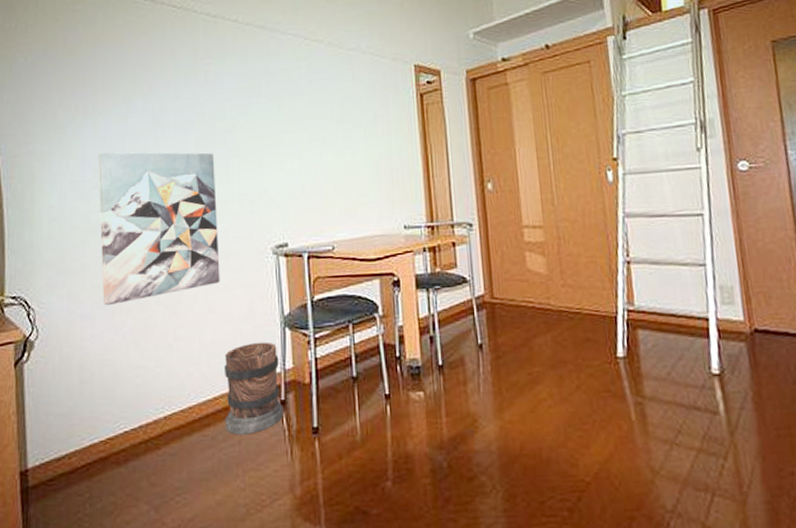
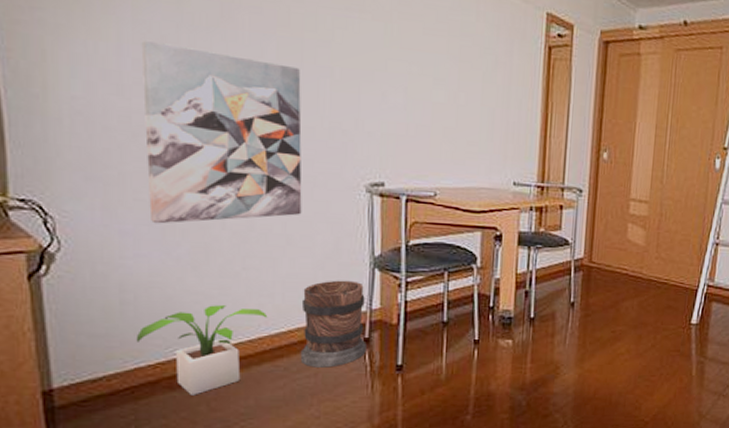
potted plant: none [91,377,196,470] -> present [136,305,268,396]

